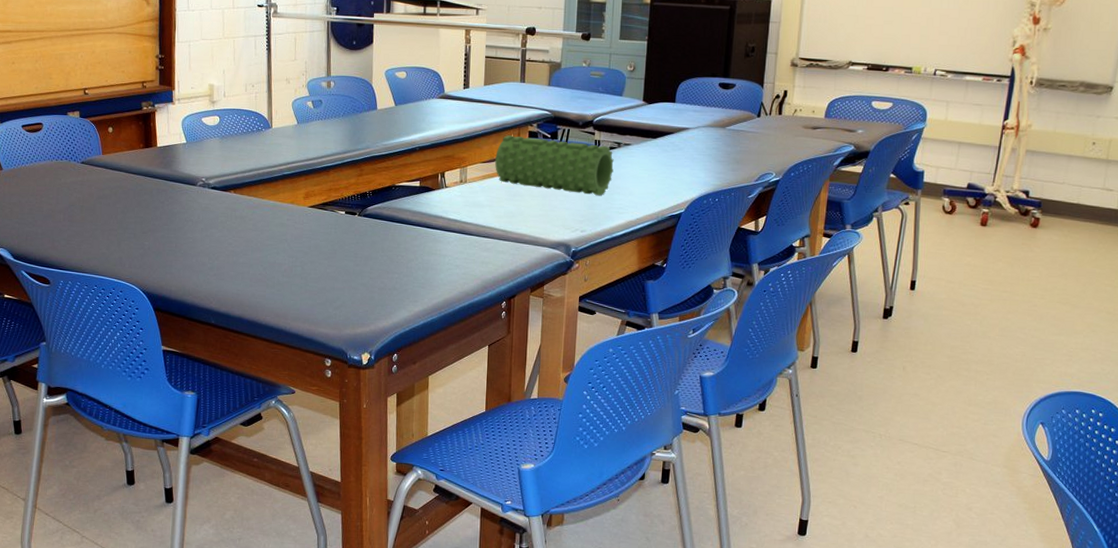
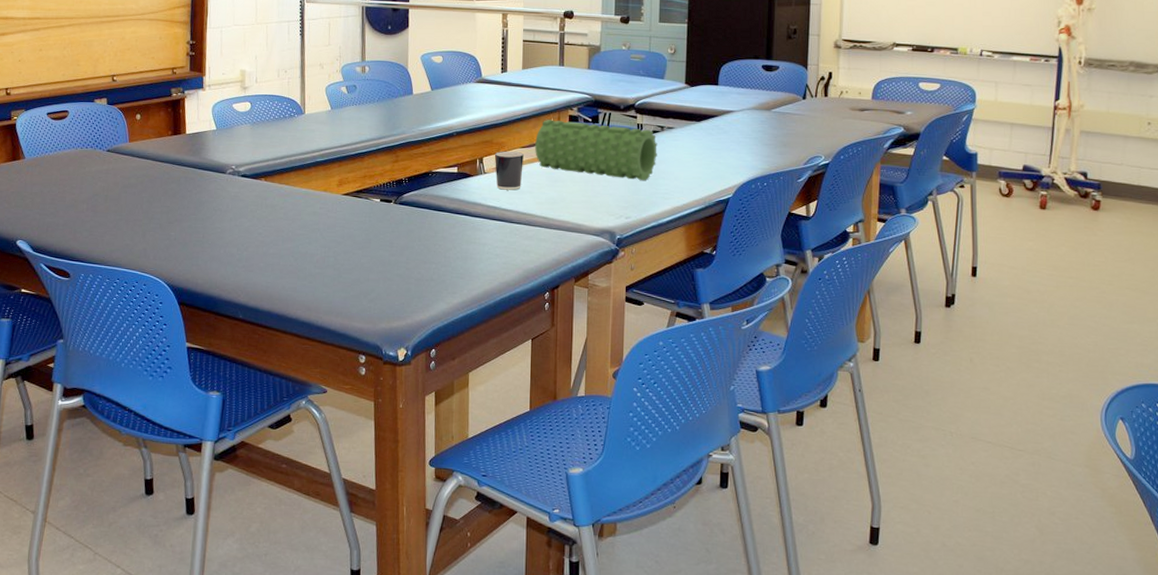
mug: none [455,165,484,204] -> present [494,151,524,190]

